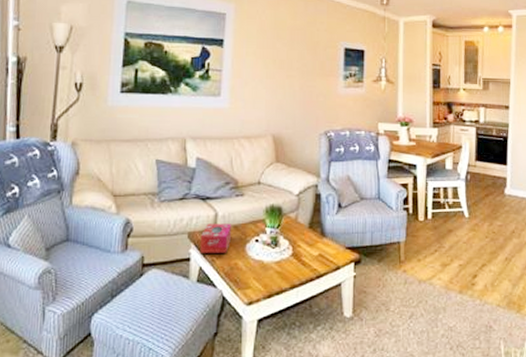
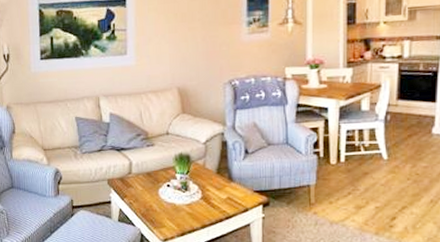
tissue box: present [199,223,232,253] -> none [118,171,146,197]

